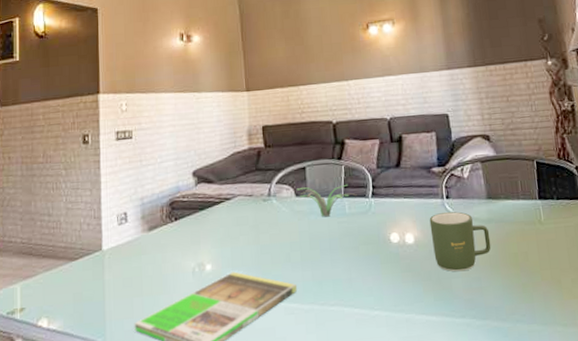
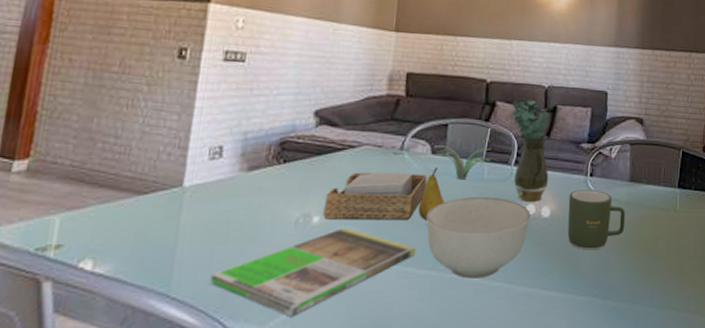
napkin holder: none [213,216,296,266] -> present [323,172,427,220]
fruit: none [292,208,315,259] -> present [418,167,445,221]
bowl: none [300,230,396,310] -> present [426,197,531,279]
vase: none [359,130,407,231] -> present [511,93,549,202]

